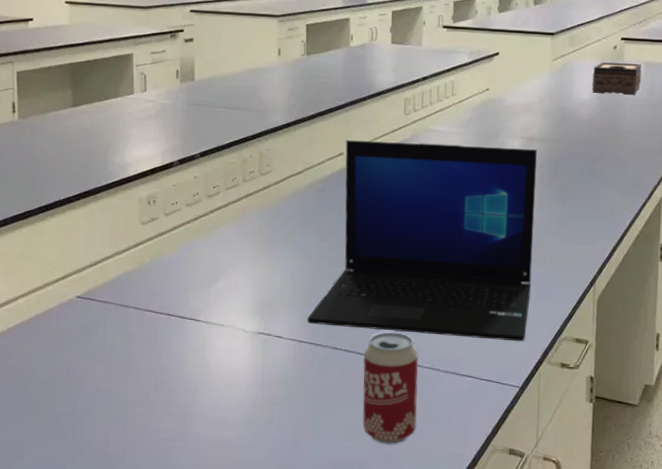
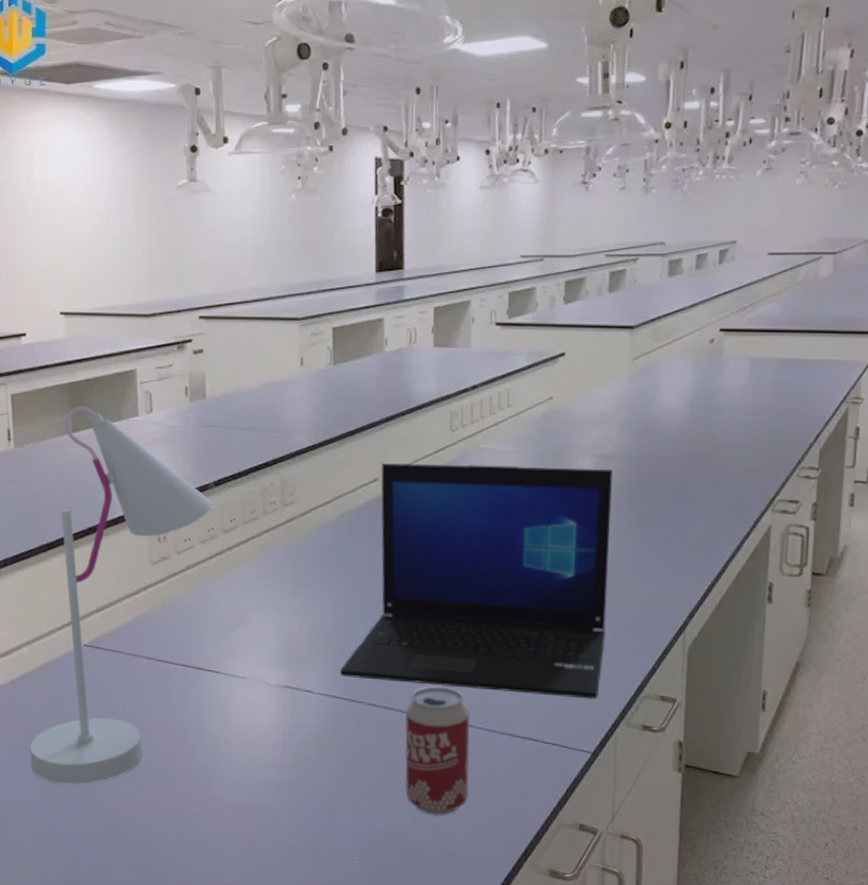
desk lamp: none [22,83,198,425] -> present [29,405,212,785]
tissue box: present [592,62,642,96] -> none [682,360,746,401]

